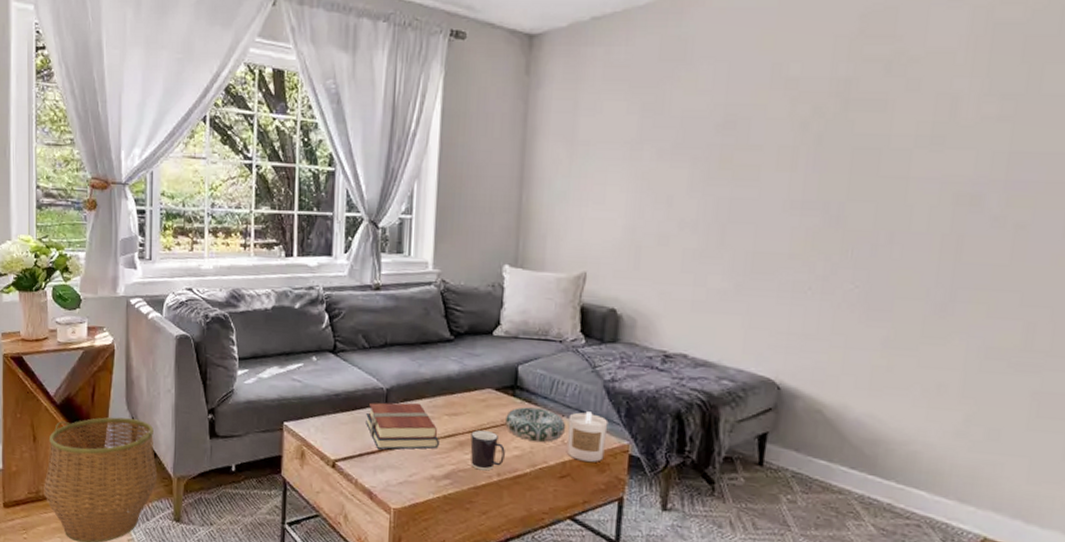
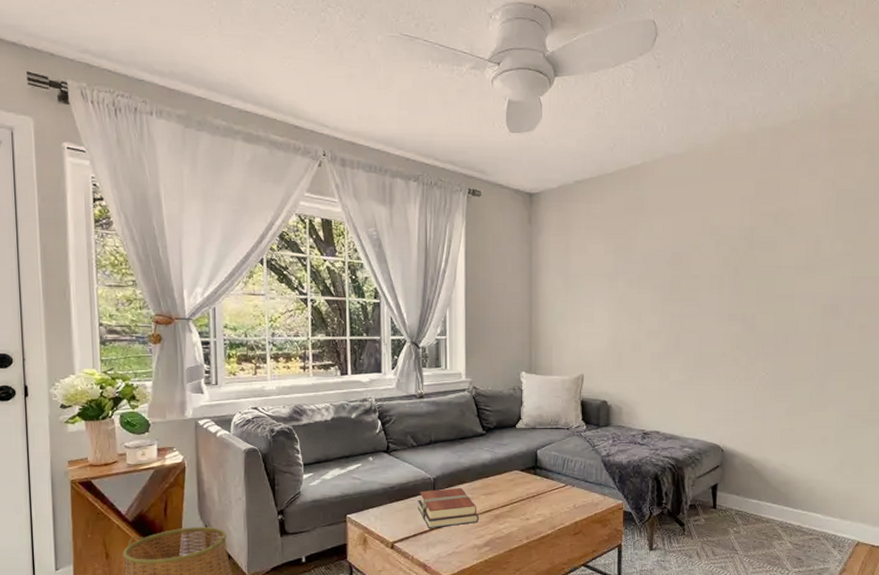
mug: present [470,429,505,471] -> none [504,503,531,536]
decorative bowl: present [505,407,566,442] -> none [530,482,576,508]
candle: present [566,411,609,462] -> none [577,481,607,519]

